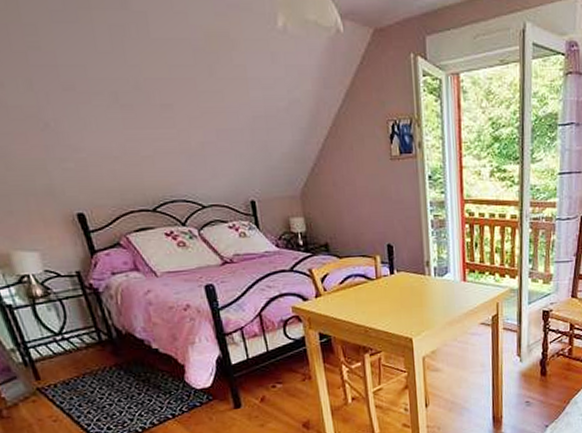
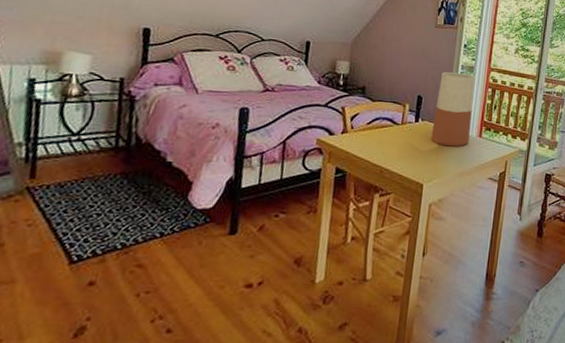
vase: none [408,211,453,296] -> present [431,71,476,147]

